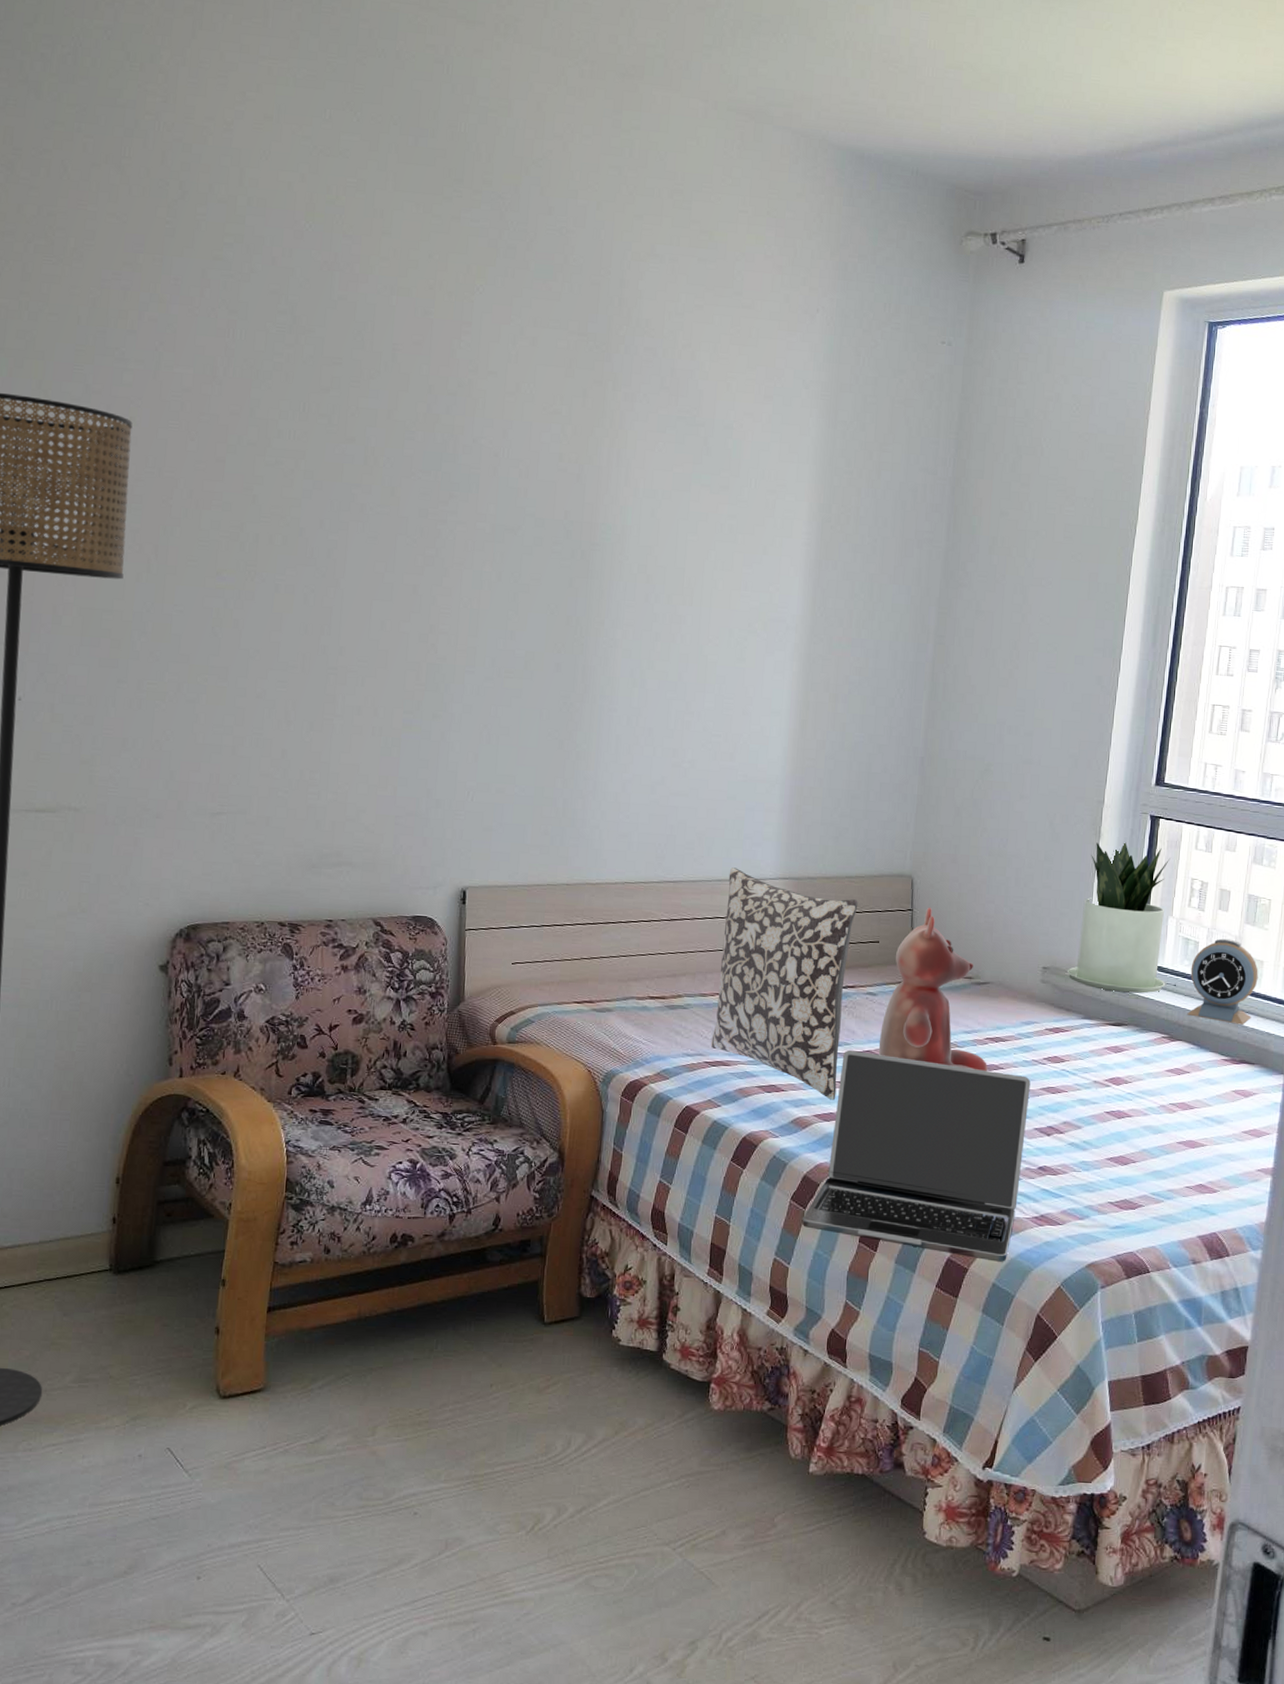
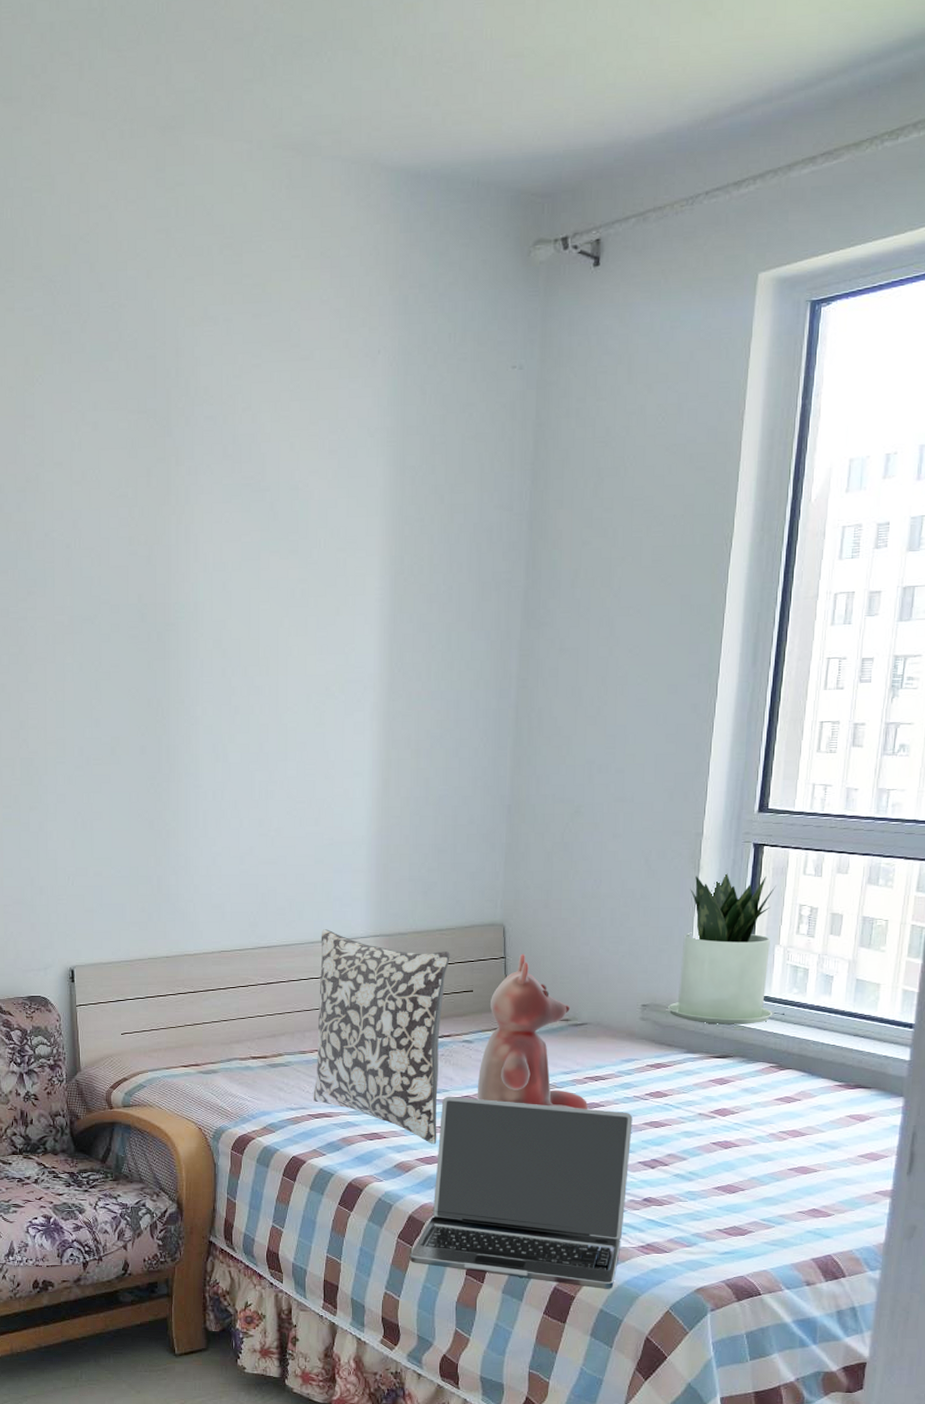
alarm clock: present [1187,938,1259,1026] -> none [797,963,875,1051]

